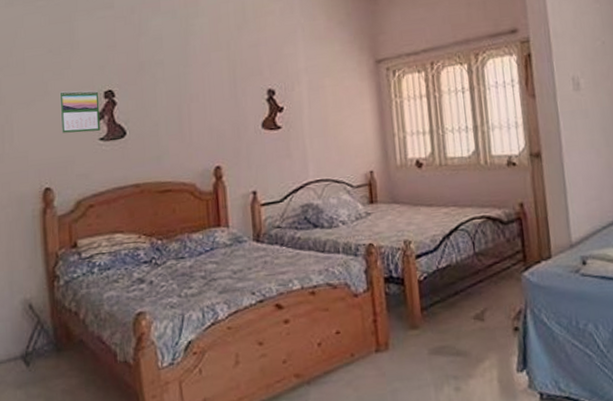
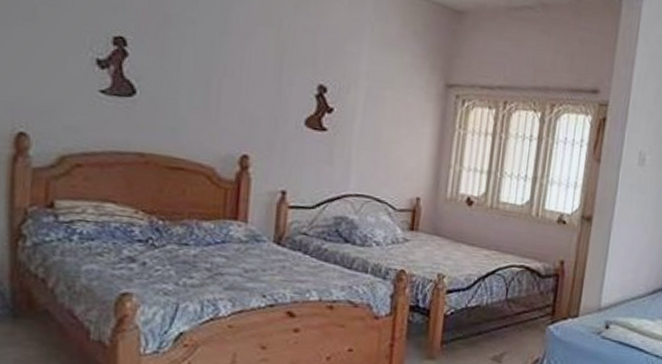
calendar: present [59,90,101,133] -> none [50,22,106,81]

